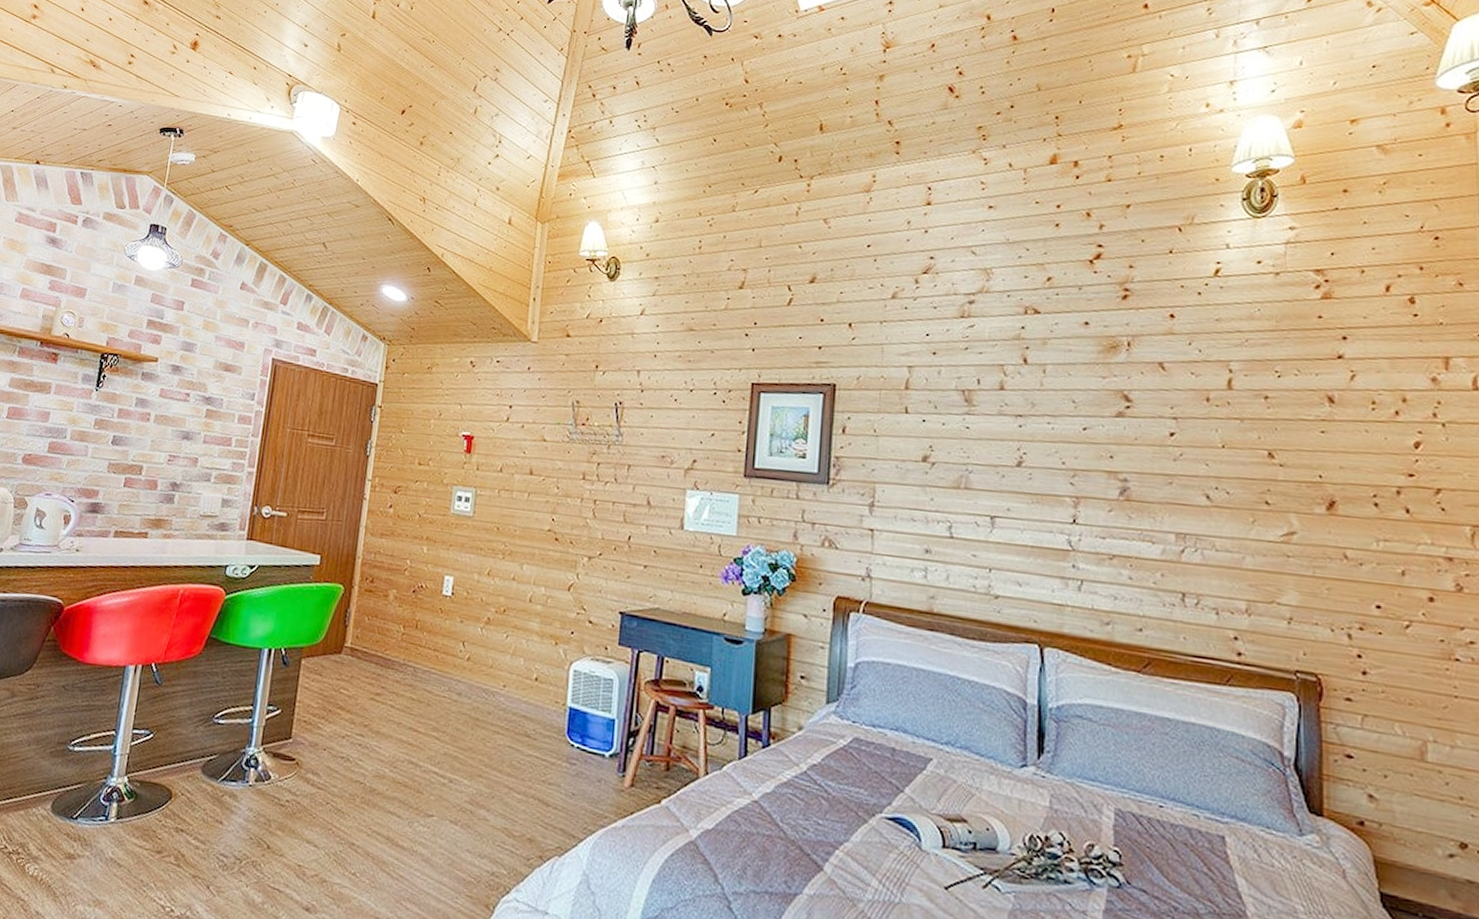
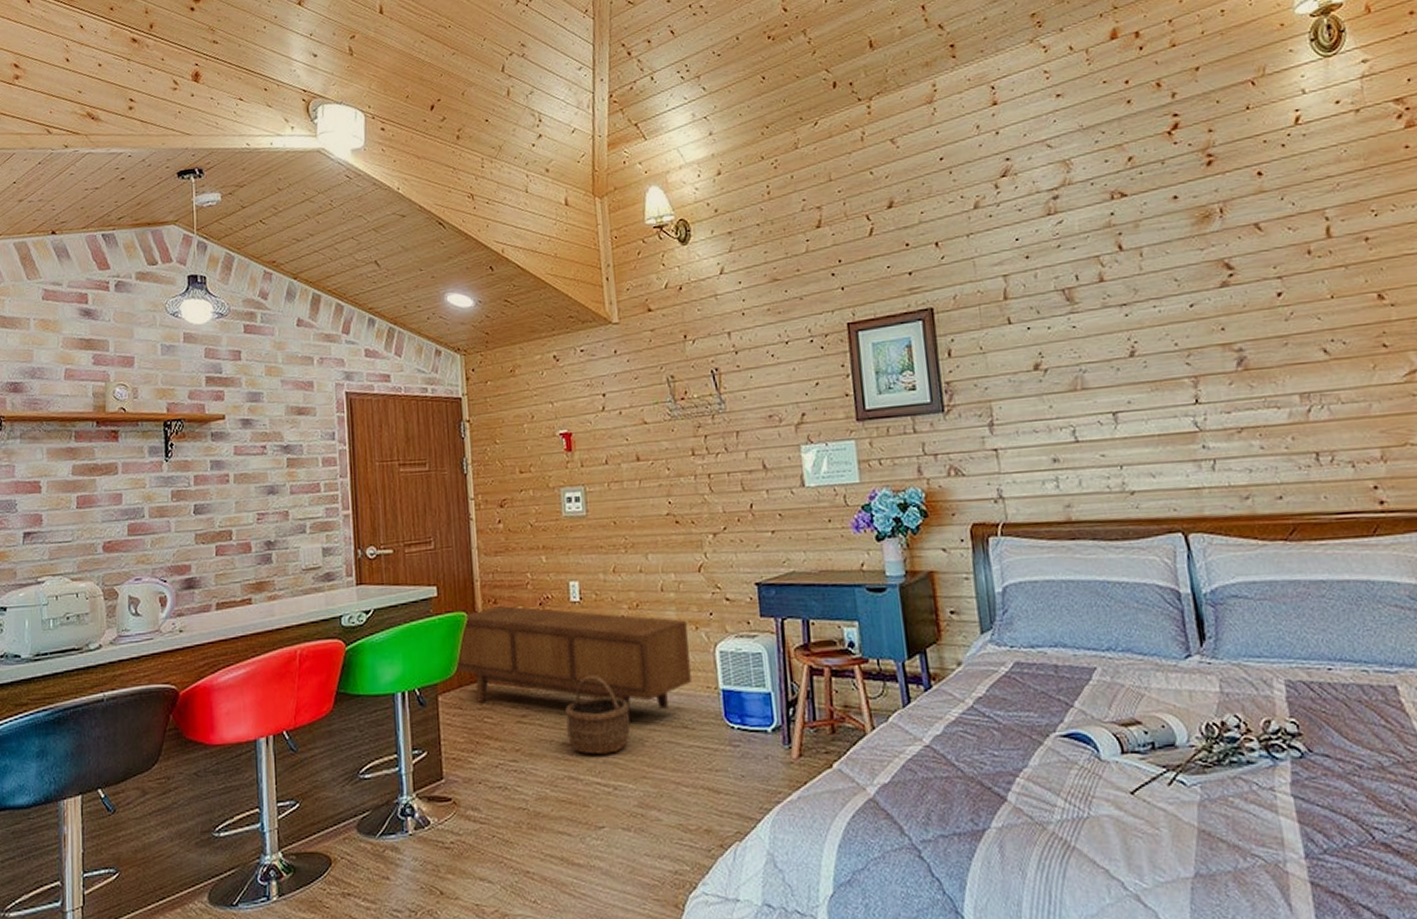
sideboard: none [324,585,547,719] -> present [456,606,691,720]
wicker basket: none [415,668,479,747] -> present [565,675,631,755]

